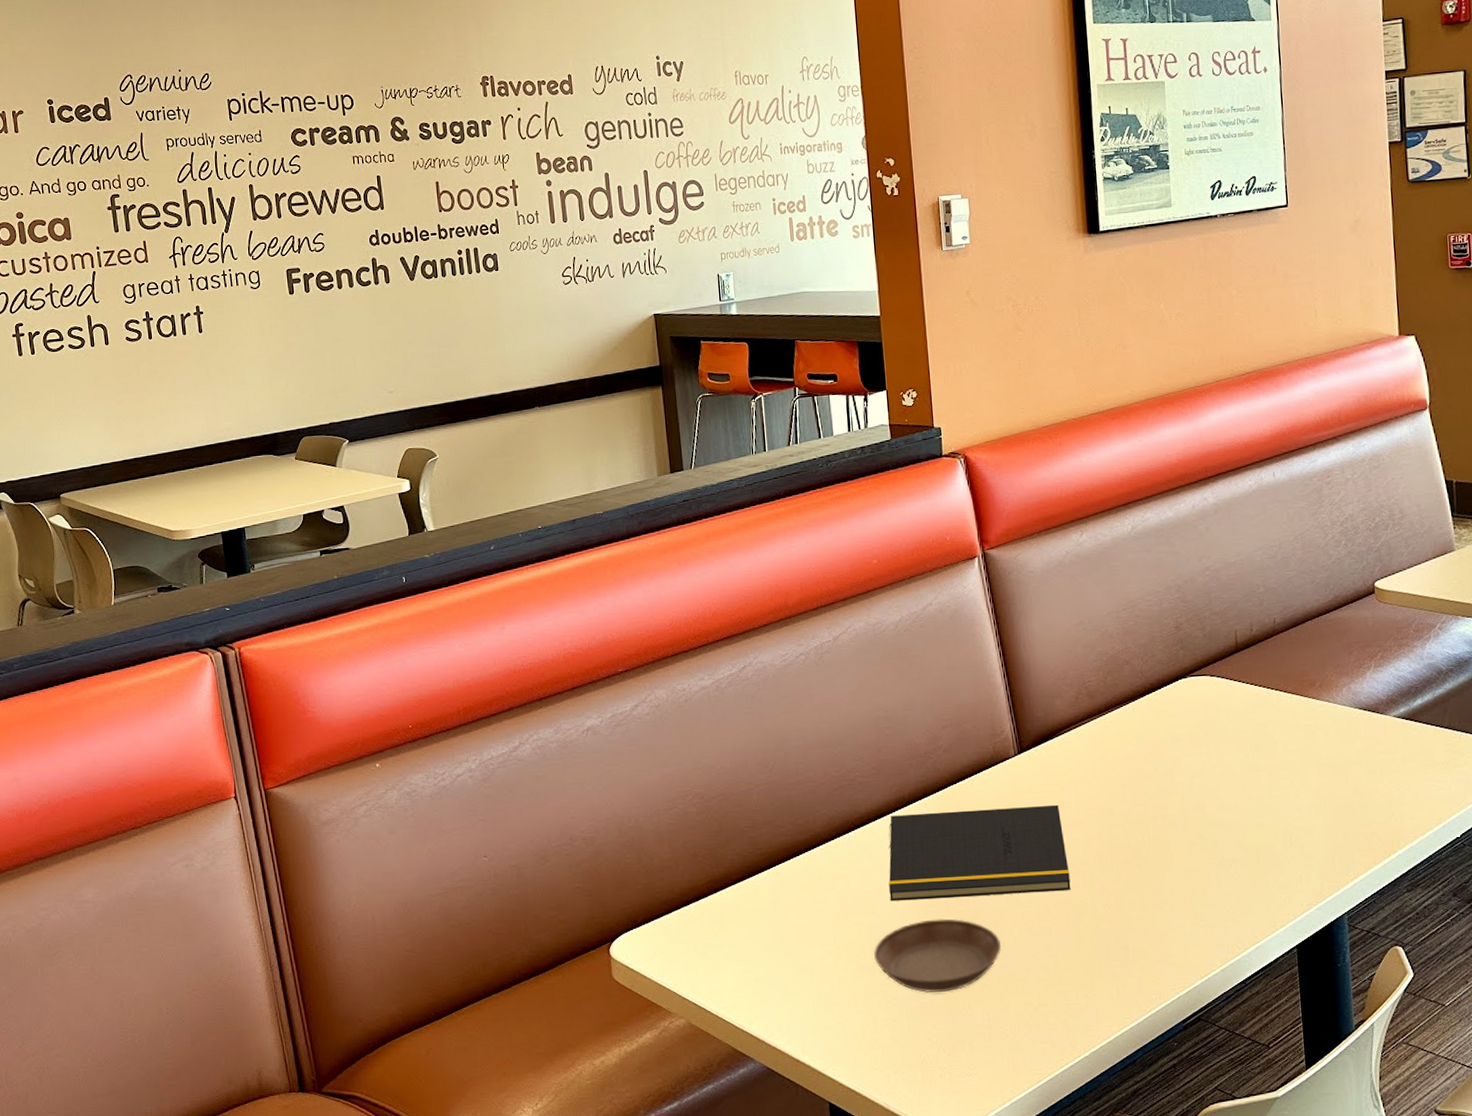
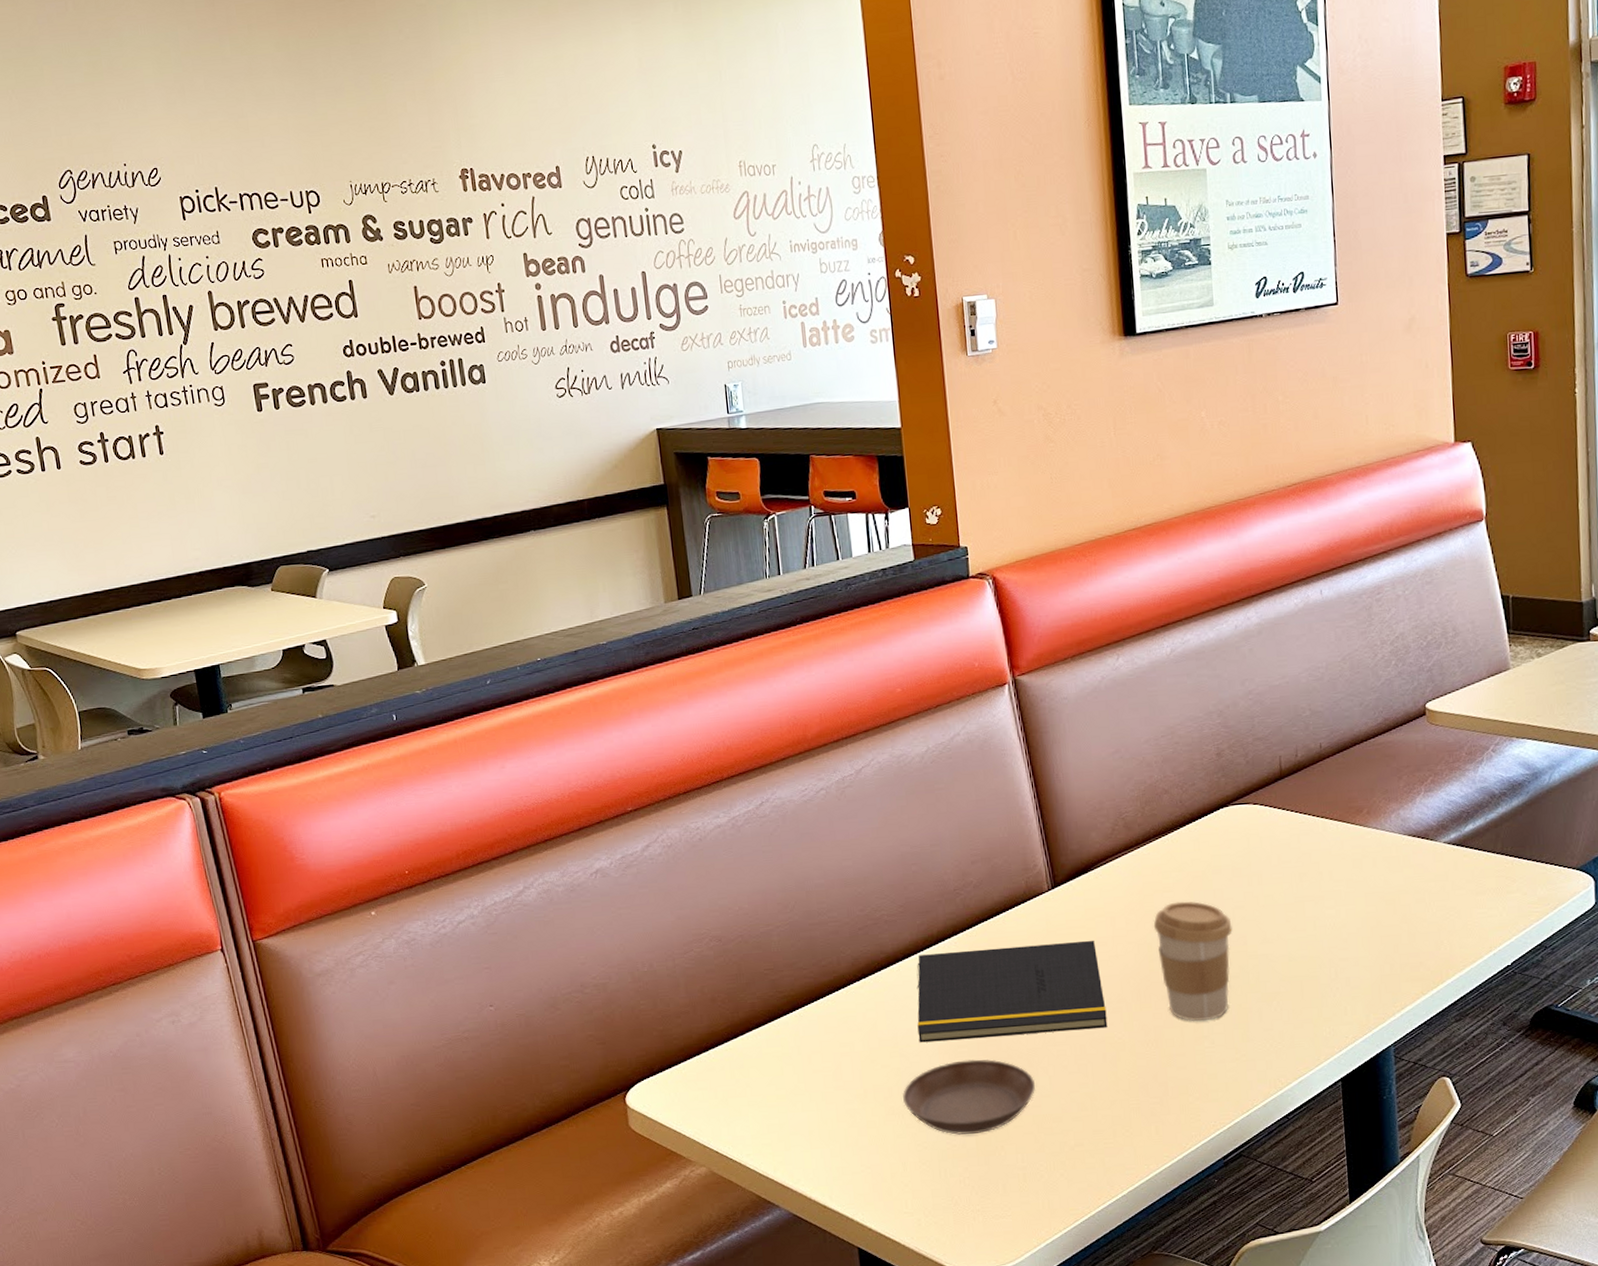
coffee cup: none [1115,768,1191,887] -> present [1153,901,1232,1022]

